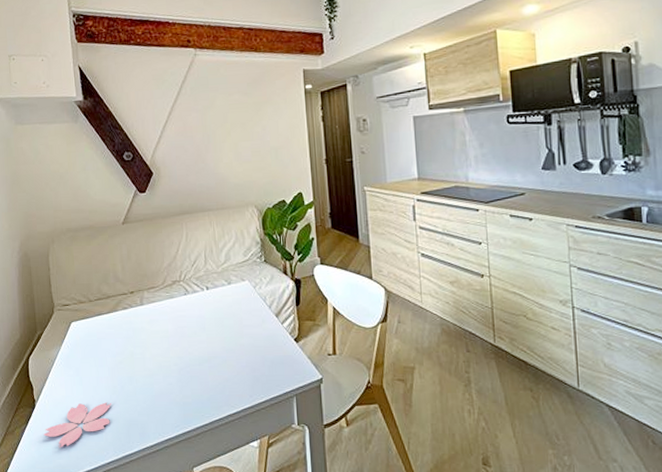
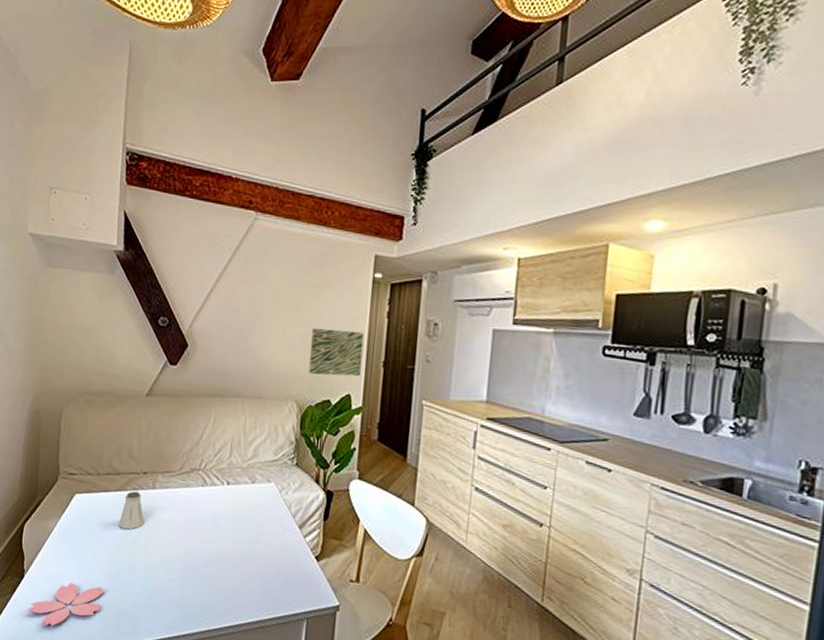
saltshaker: none [115,310,138,346] -> present [118,491,145,530]
wall art: none [259,137,307,181] -> present [309,328,365,377]

